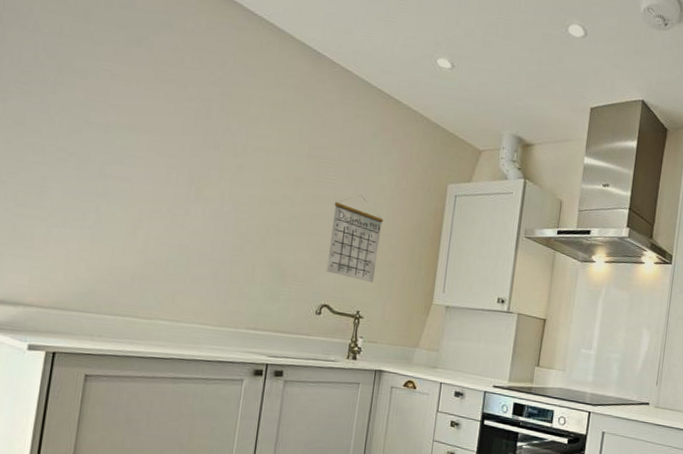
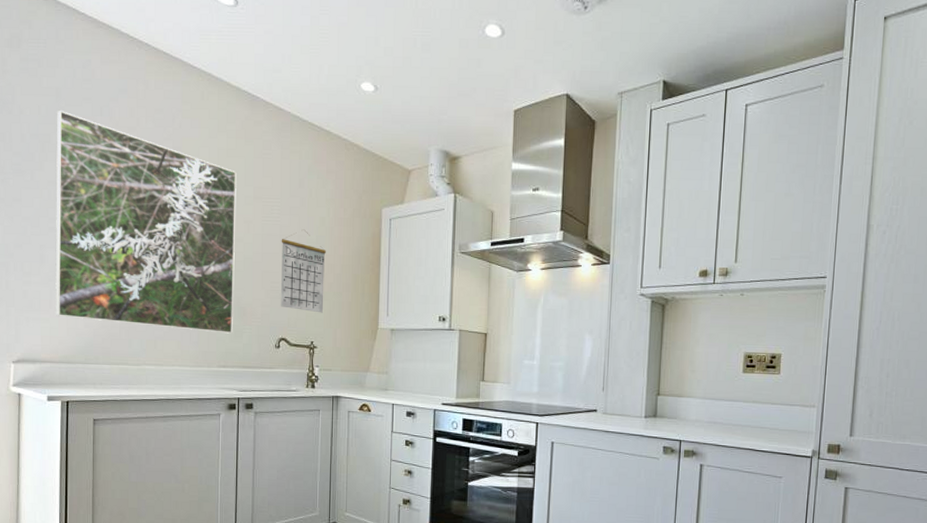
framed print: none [52,33,291,295] -> present [55,110,236,334]

